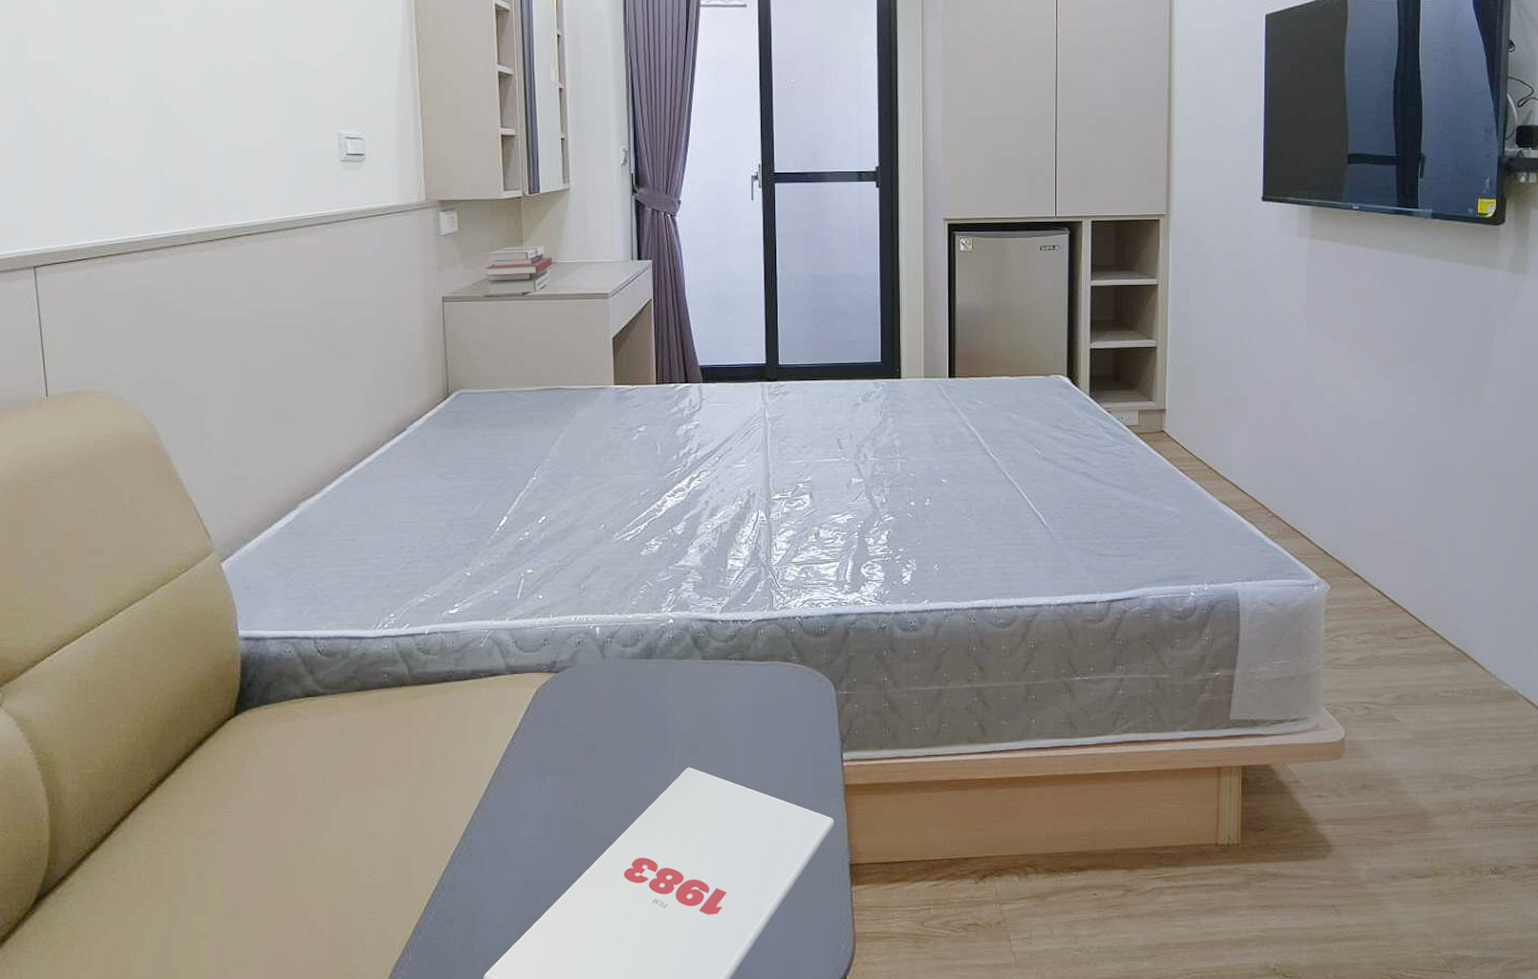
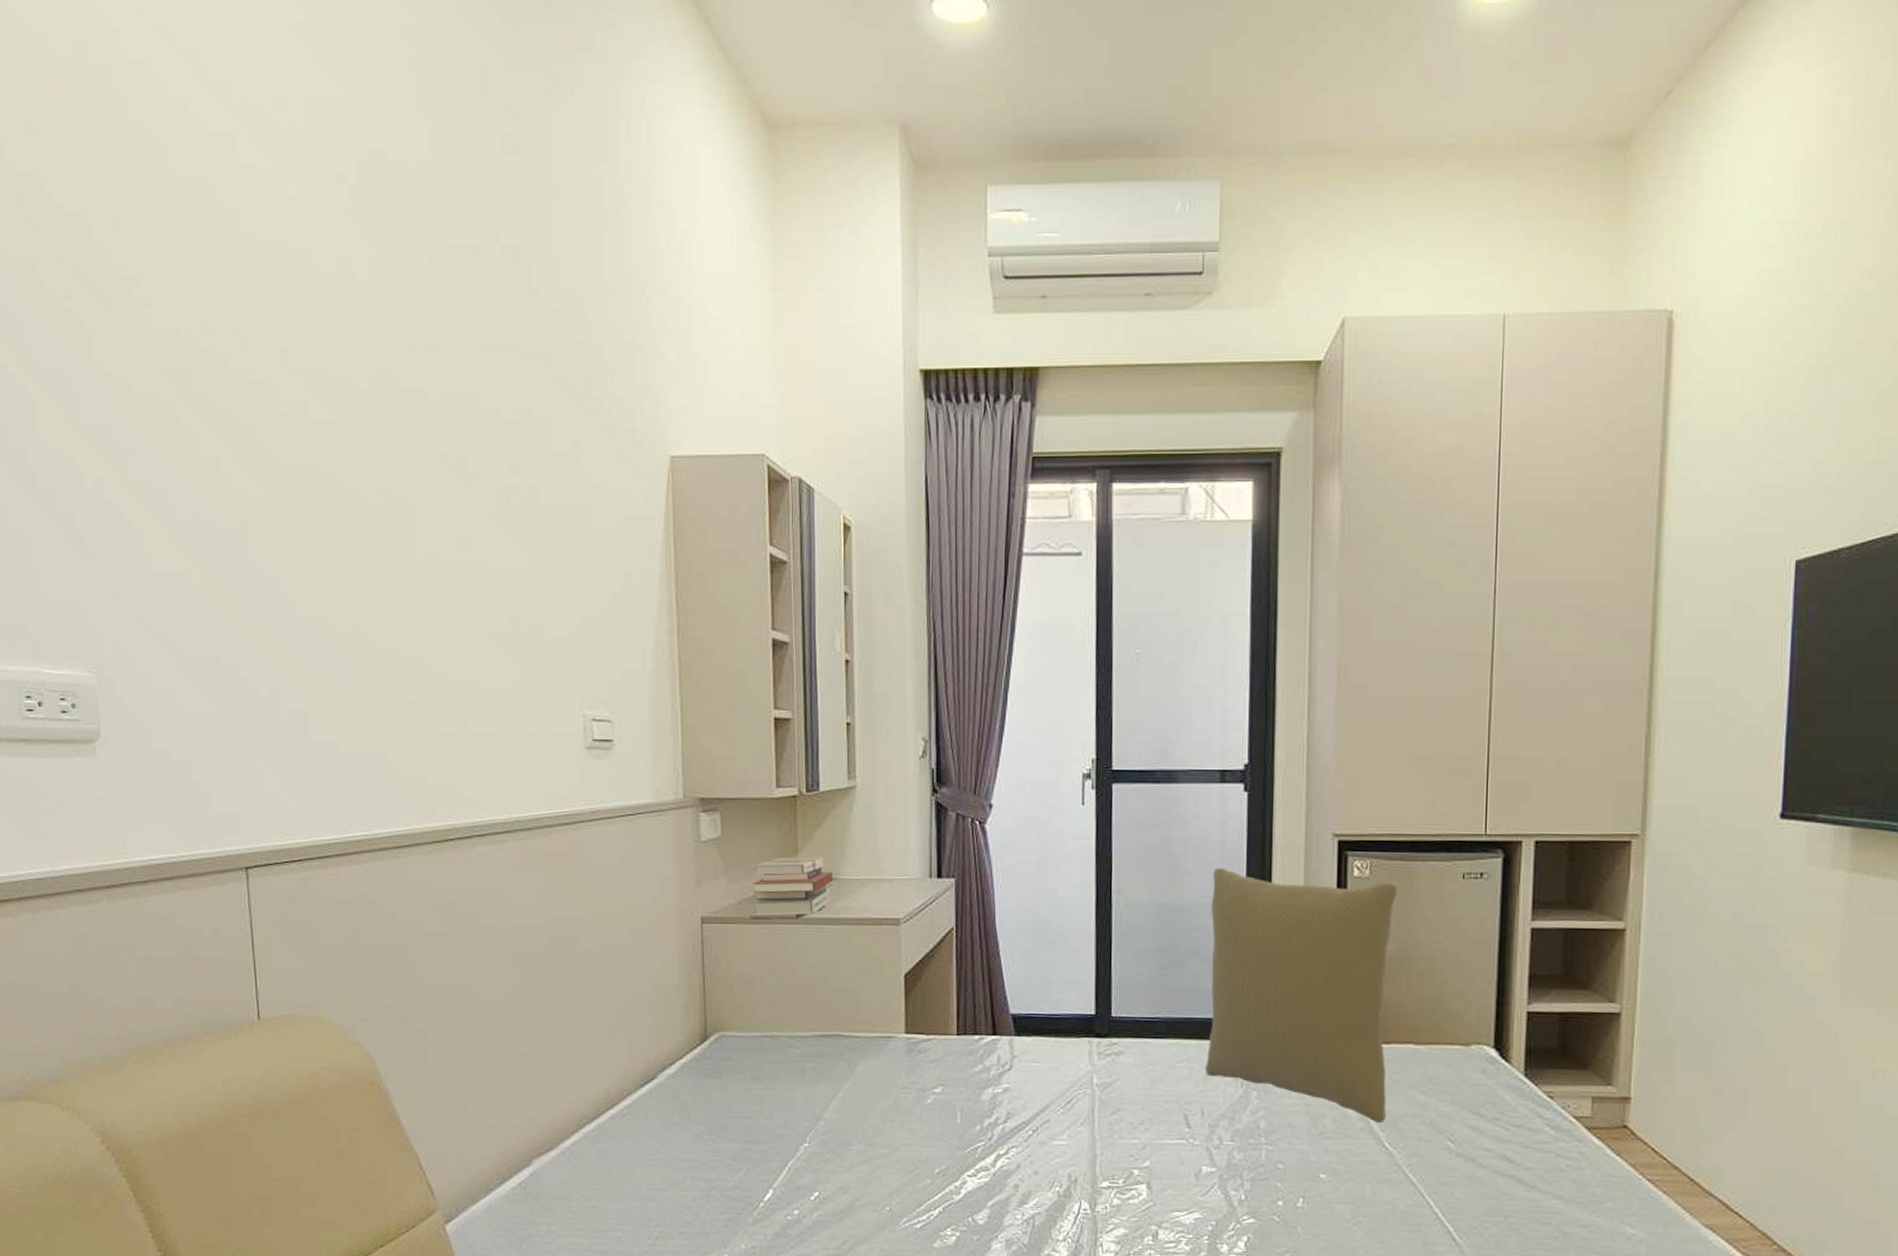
pillow: none [853,246,993,438] -> present [1205,867,1398,1124]

